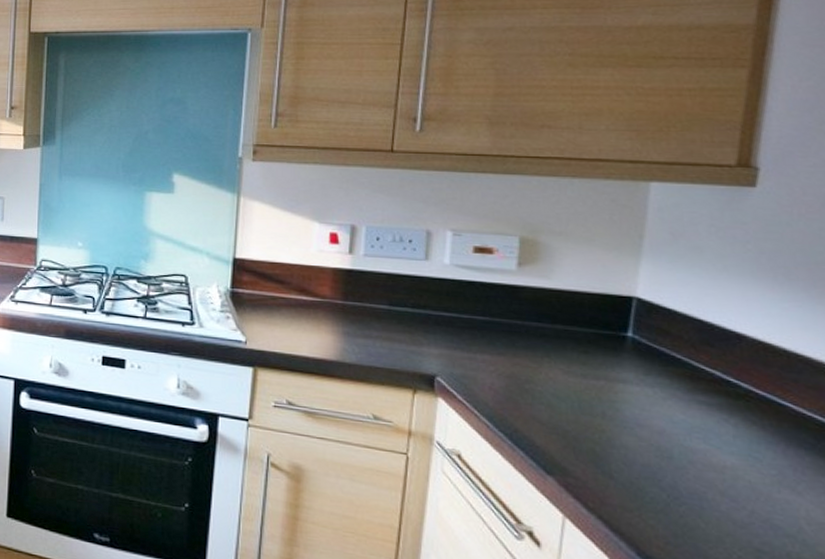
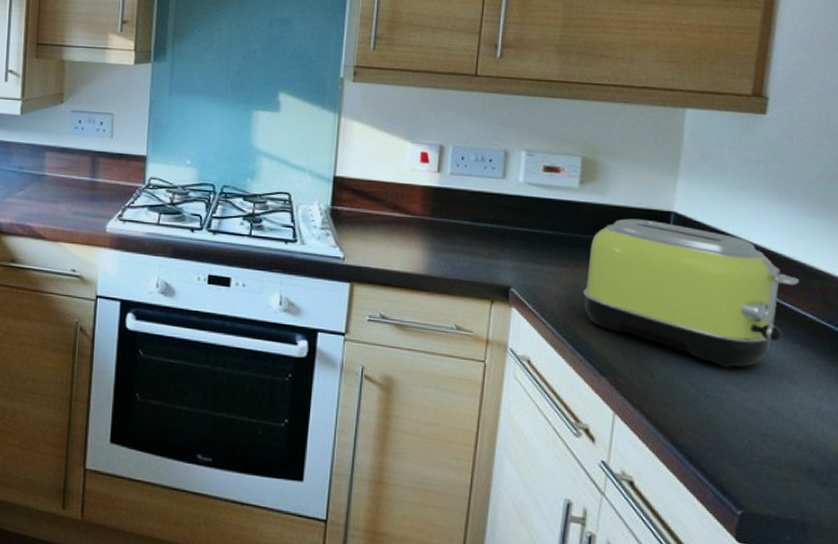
toaster: none [524,304,803,473] -> present [583,218,799,367]

